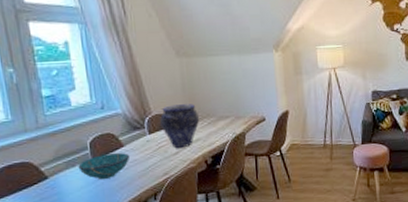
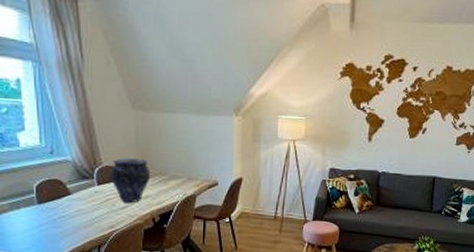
bowl: present [78,153,130,180] -> none [23,200,77,226]

